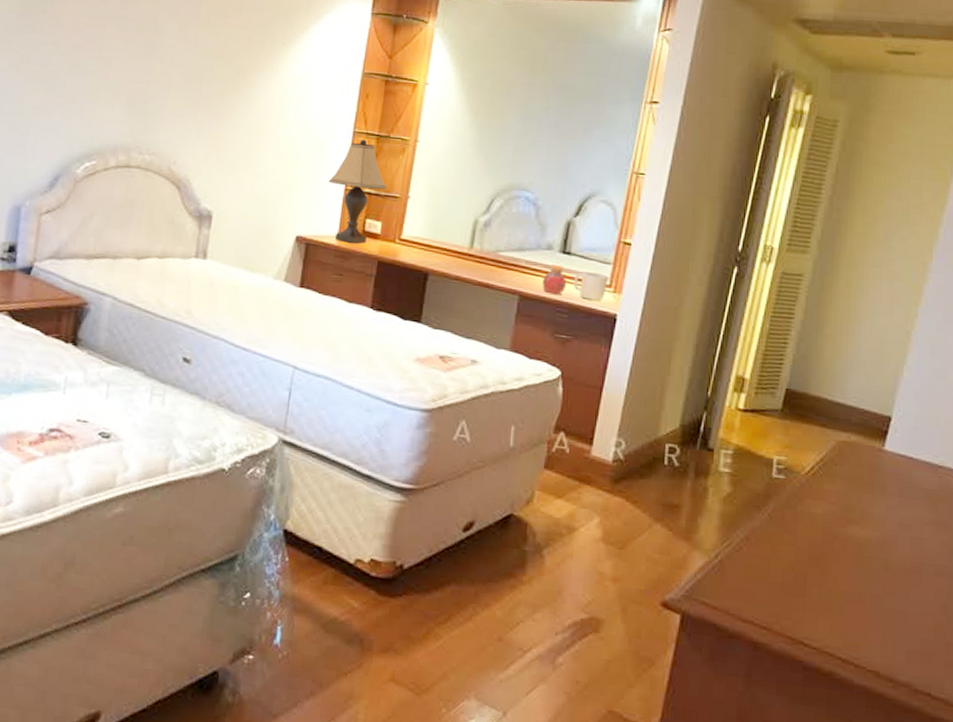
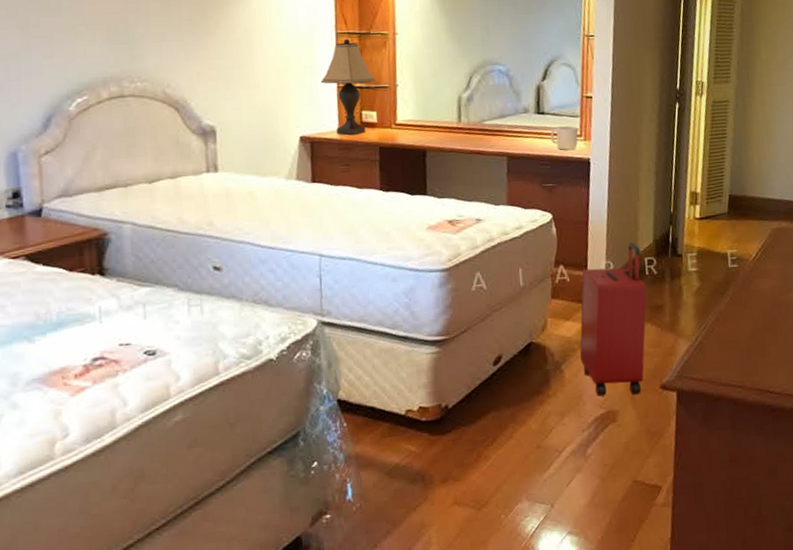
potion bottle: present [542,265,567,295] -> none [525,125,546,151]
suitcase: none [566,422,662,607] -> present [579,243,647,396]

